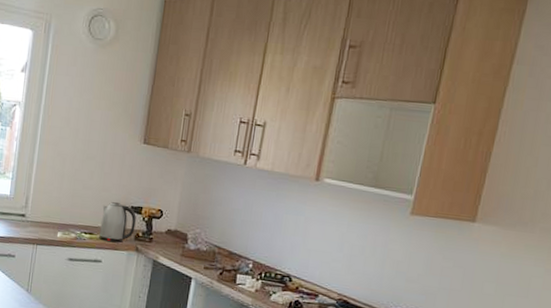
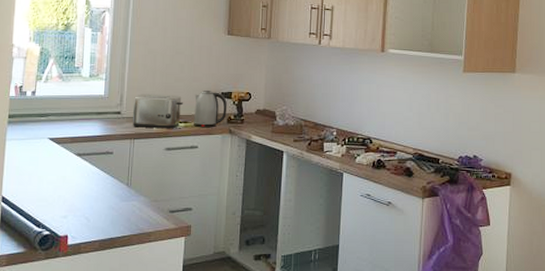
toaster: none [36,198,91,239] -> present [132,94,184,129]

